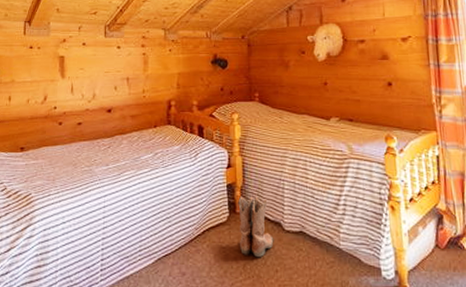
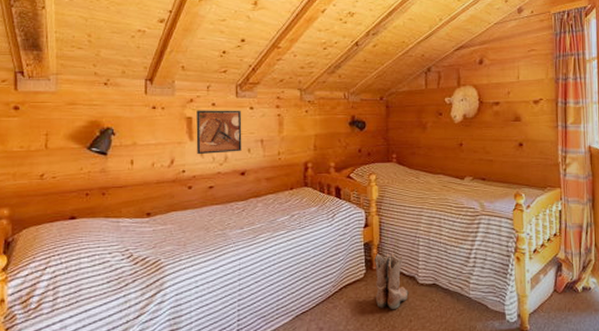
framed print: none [67,49,110,92] -> present [196,110,242,155]

